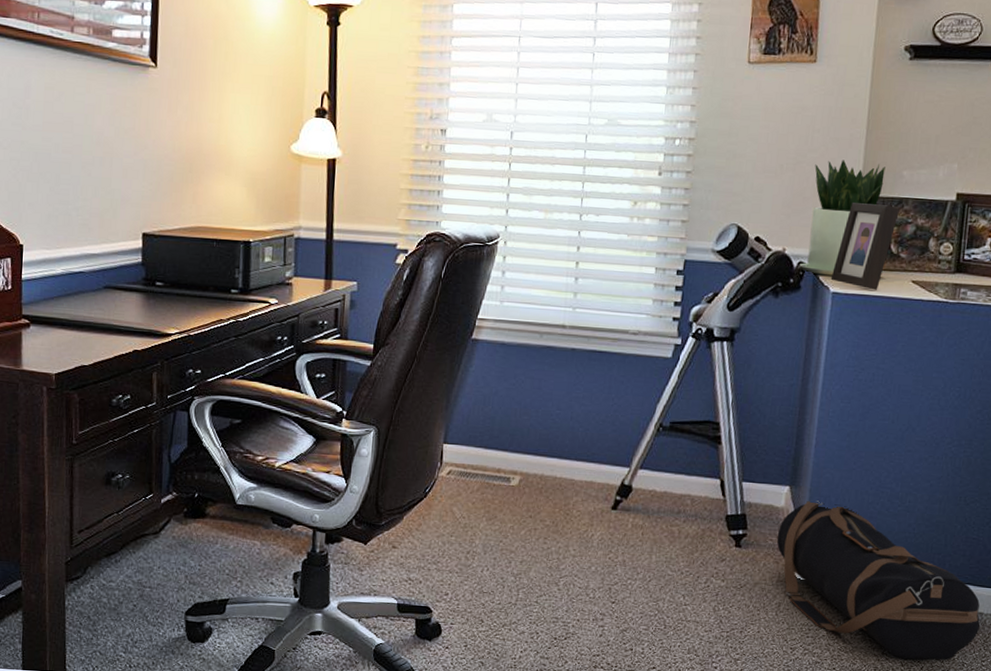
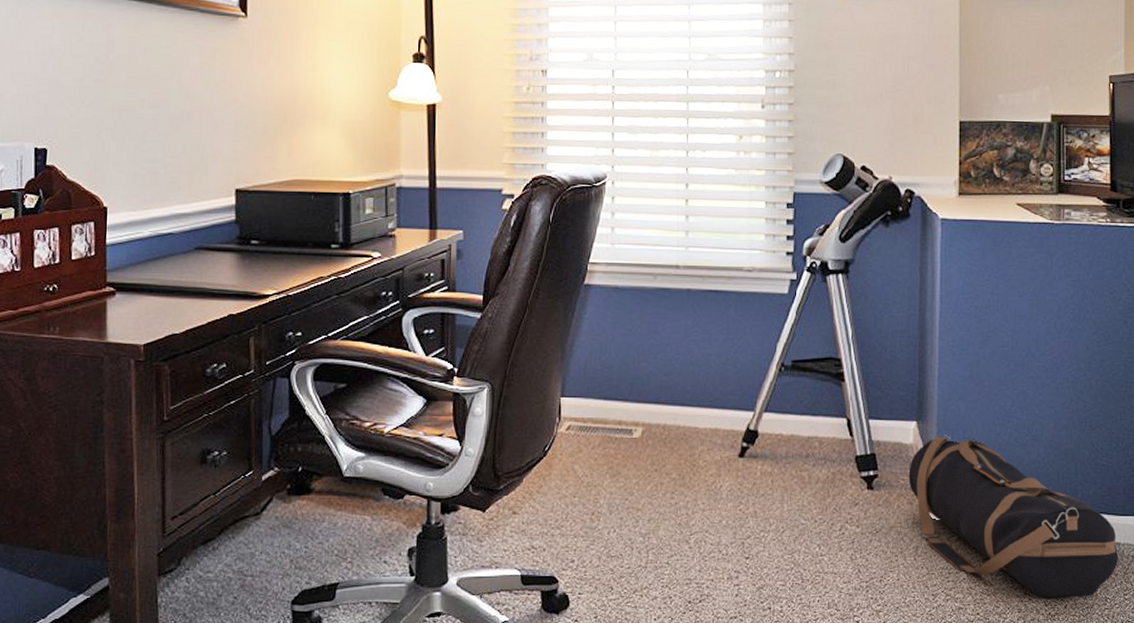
planter: present [799,160,885,276] -> none [907,86,990,202]
picture frame: present [830,203,901,290] -> none [938,128,999,215]

